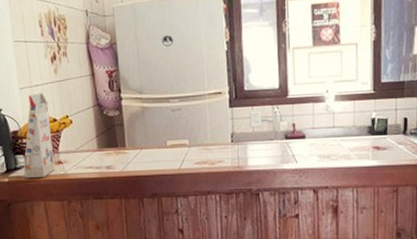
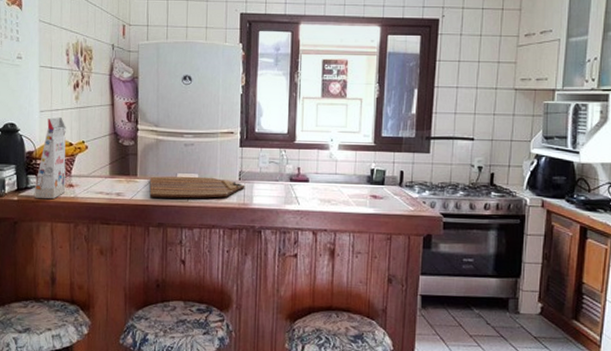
cutting board: none [139,141,239,168] -> present [149,176,245,199]

